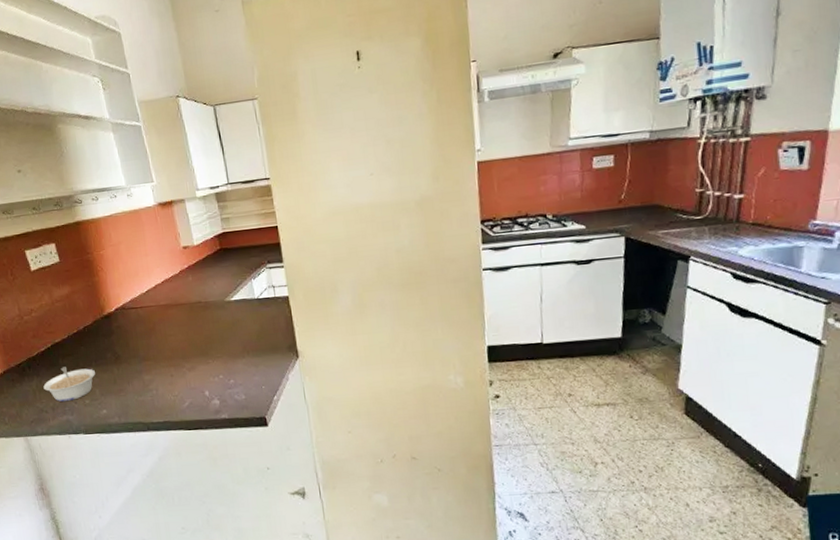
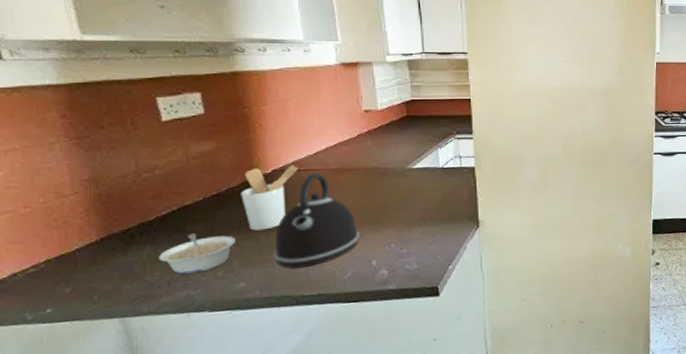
utensil holder: none [94,303,135,364] -> present [241,165,298,231]
kettle: none [124,309,192,398] -> present [273,173,360,269]

